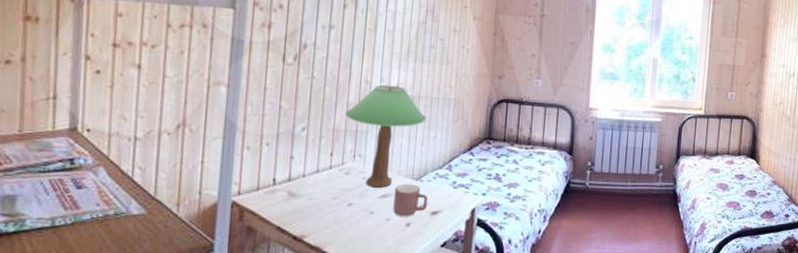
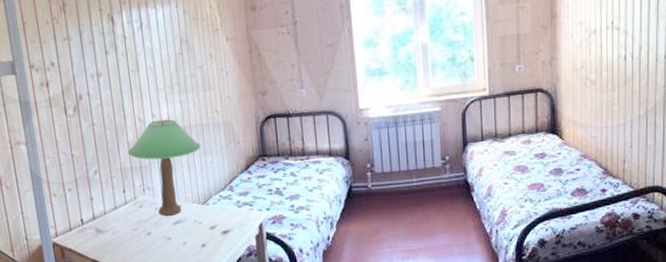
mug: present [393,183,428,217] -> none [185,208,218,239]

